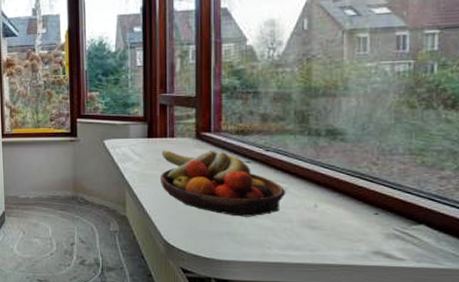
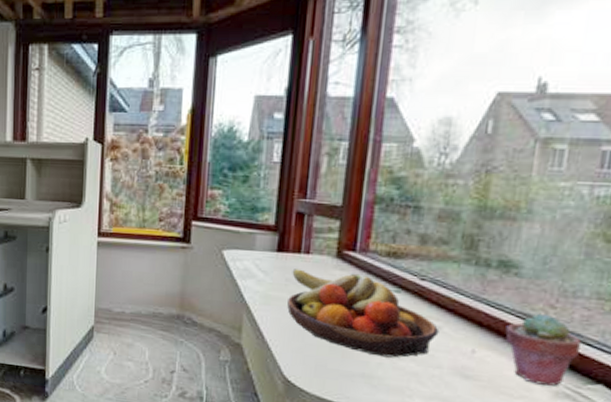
potted succulent: none [339,170,401,229] -> present [505,313,581,386]

